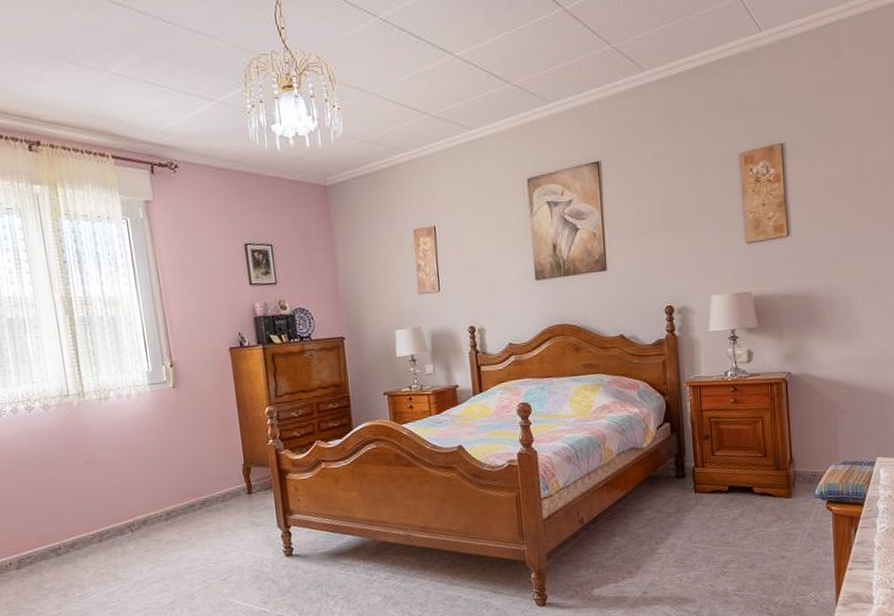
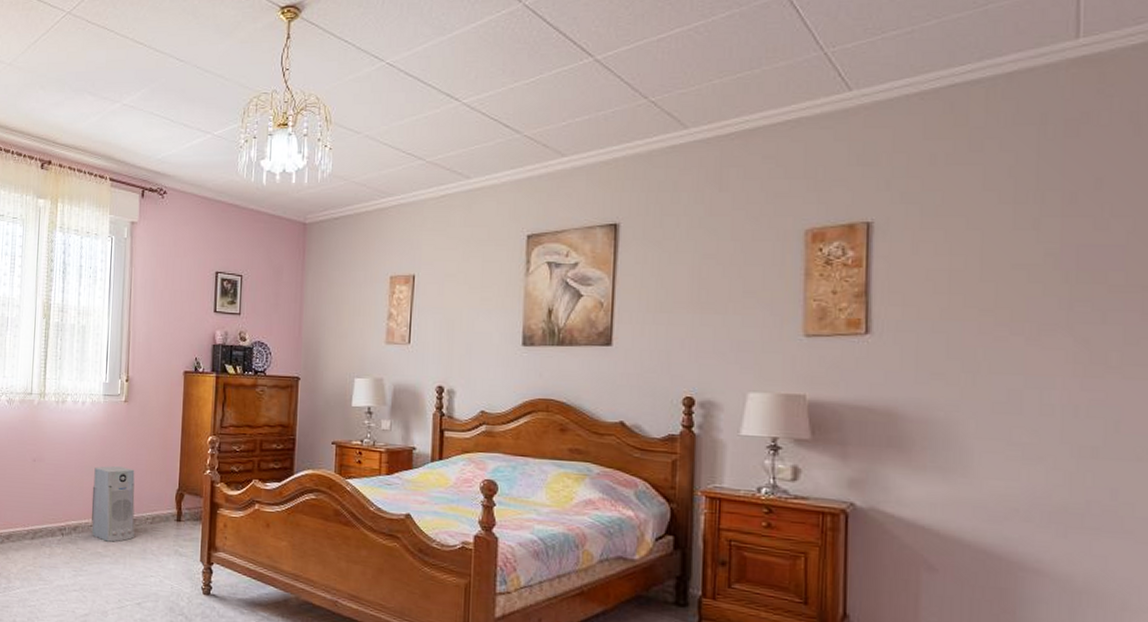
air purifier: none [153,452,208,528] -> present [91,466,135,542]

